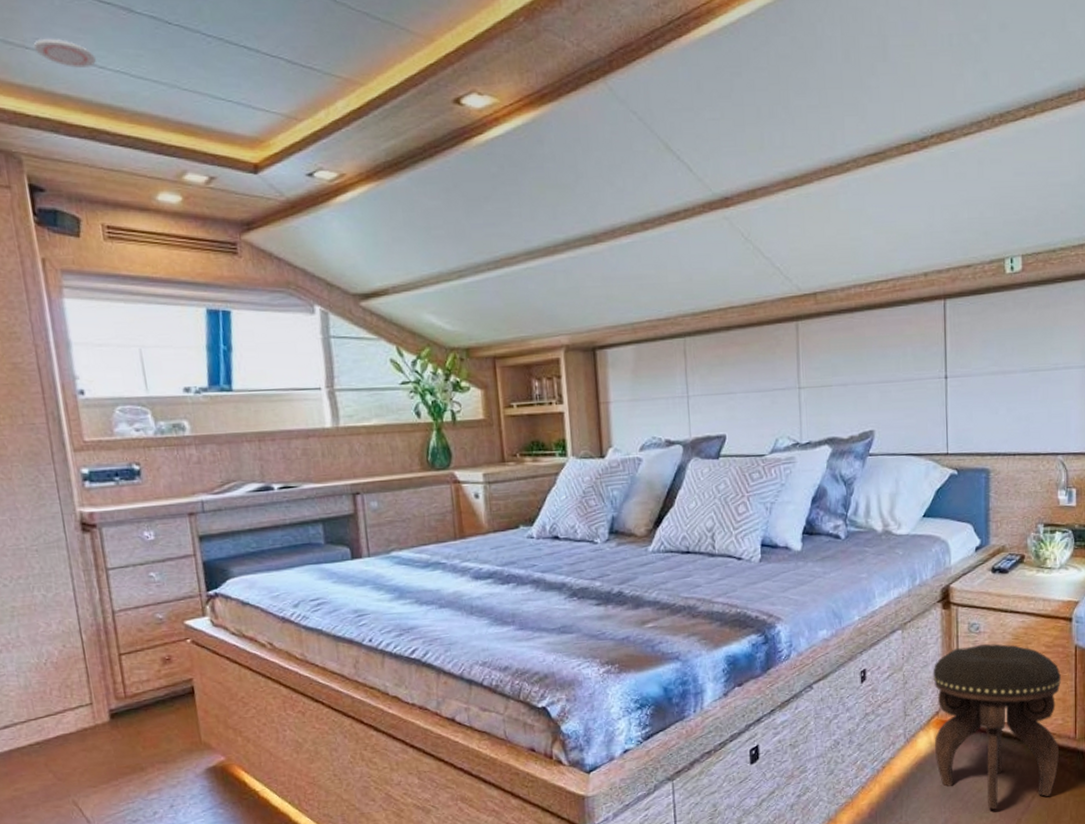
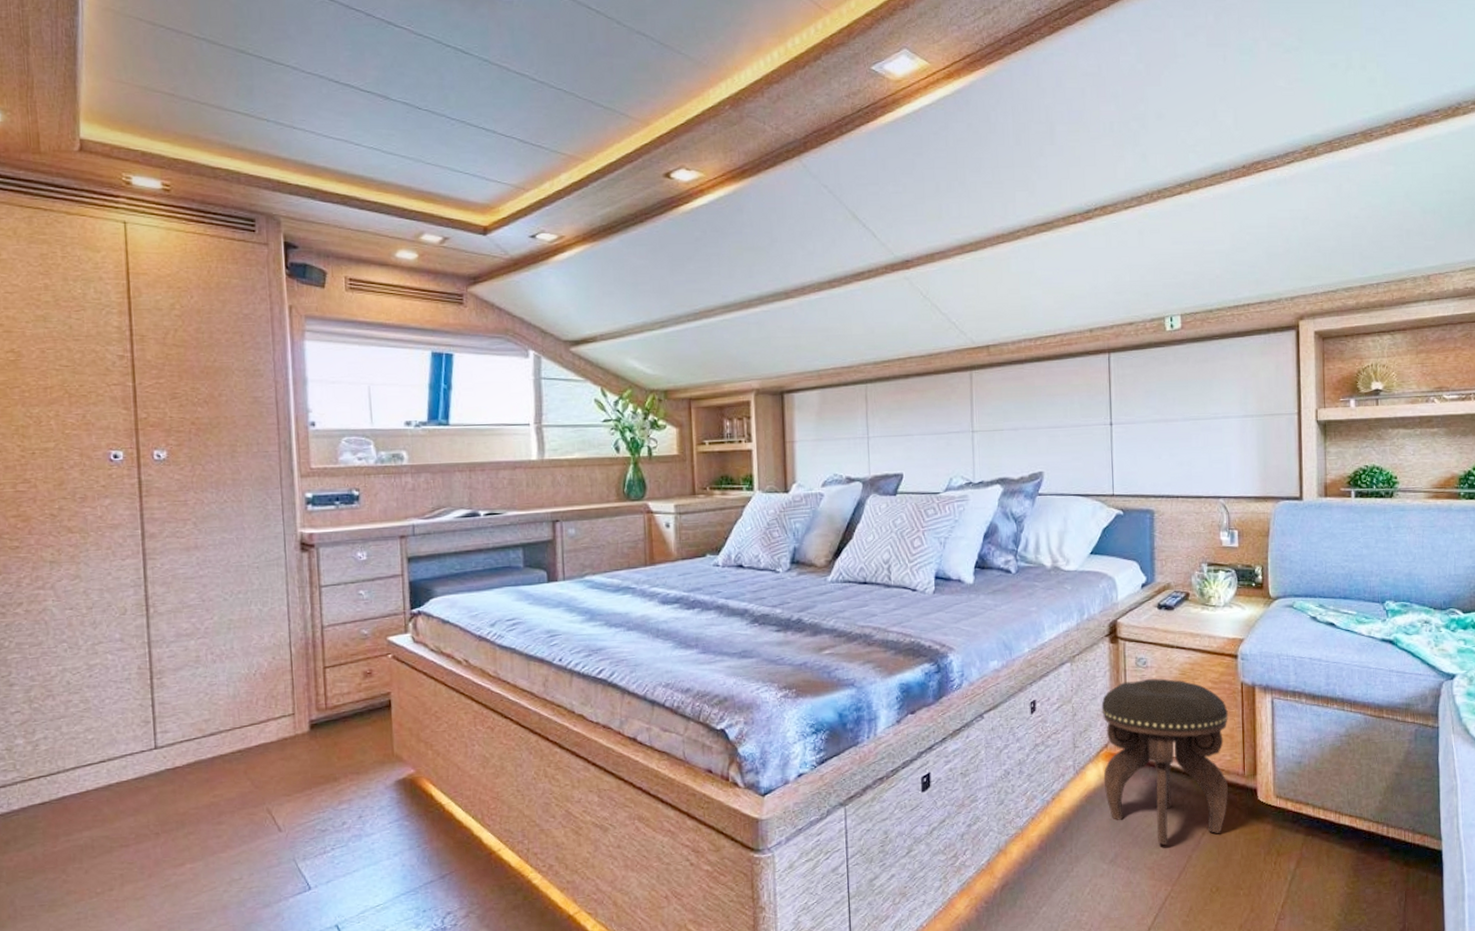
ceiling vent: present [33,38,96,68] -> none [300,120,353,145]

